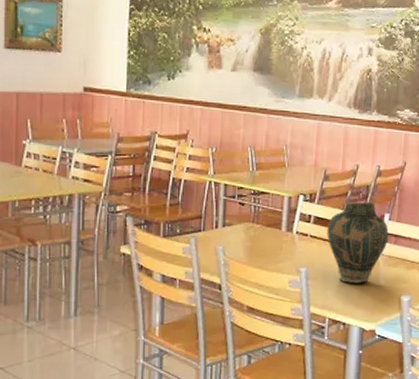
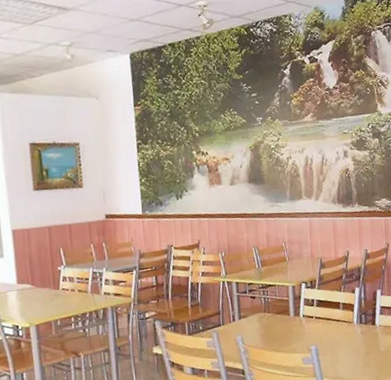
vase: present [327,201,389,283] -> none [329,281,383,354]

